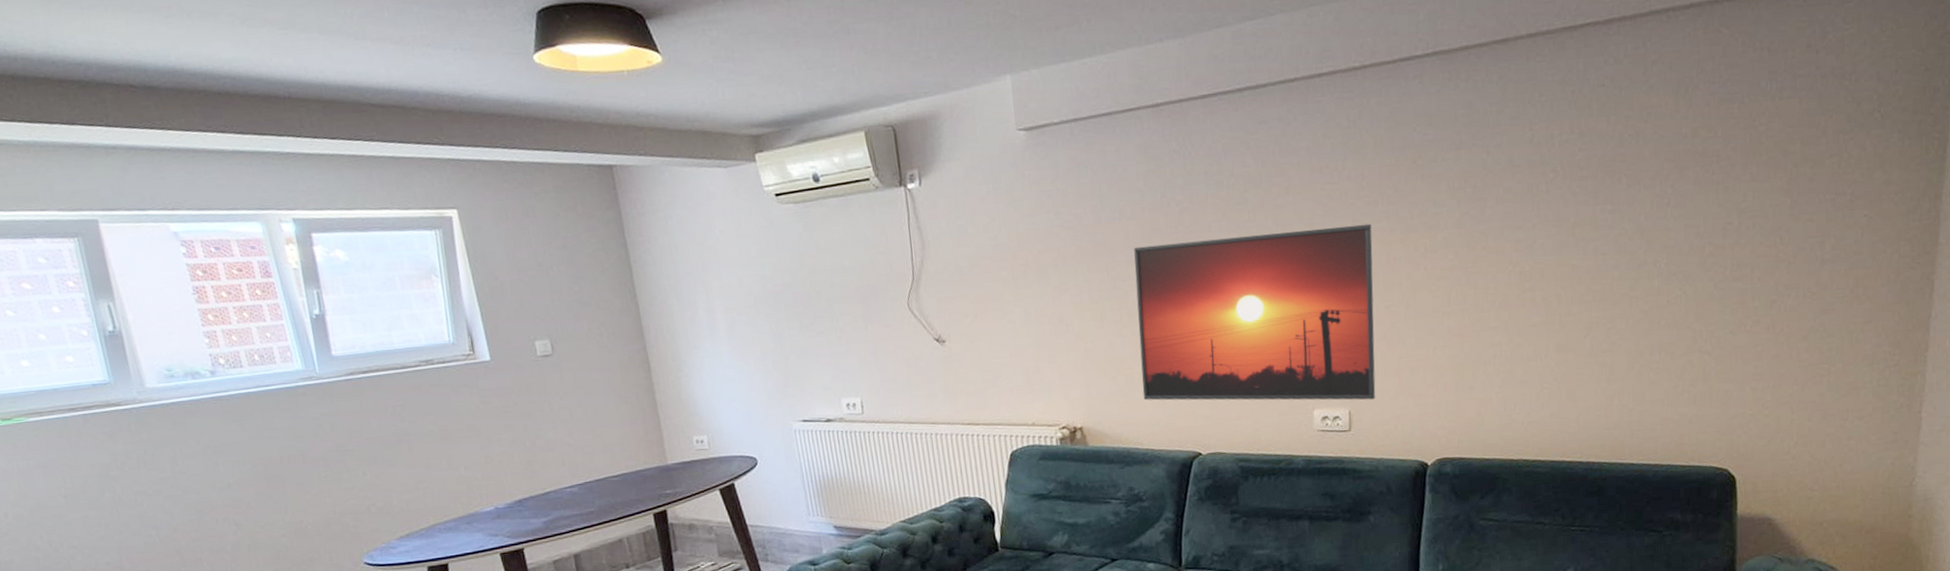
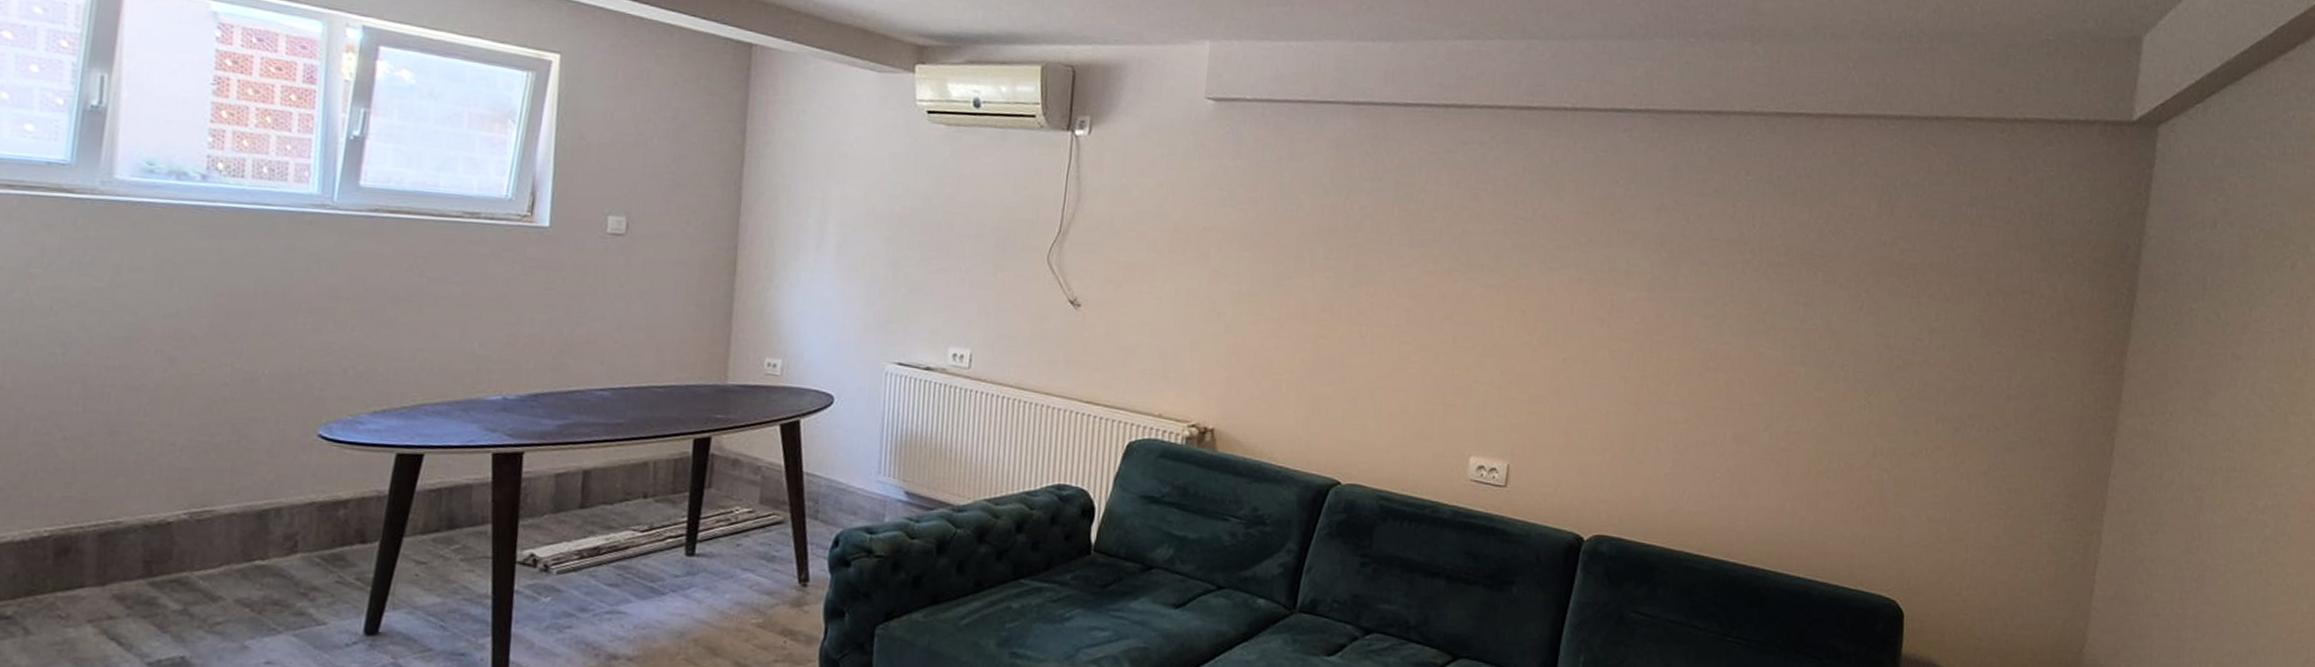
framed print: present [1134,223,1376,401] -> none [1287,244,1560,457]

